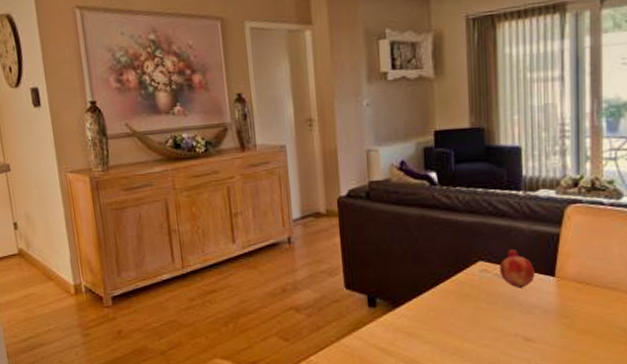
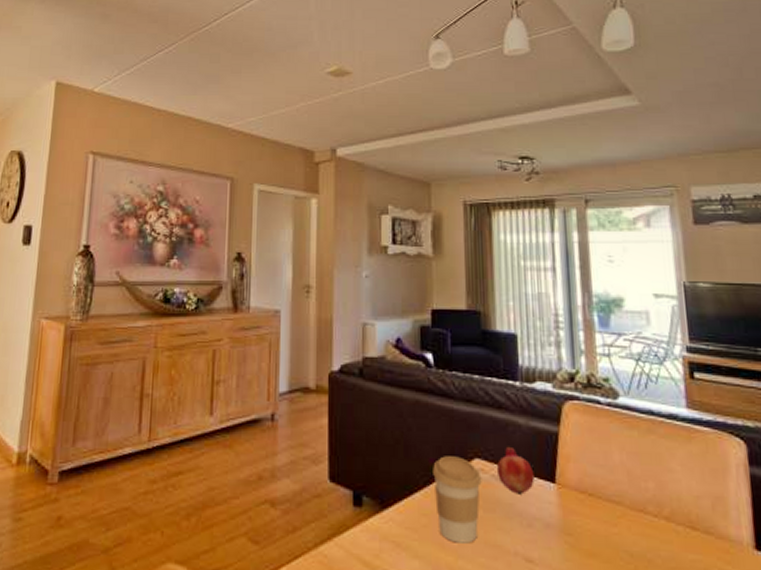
coffee cup: none [439,261,485,330] -> present [433,456,482,544]

